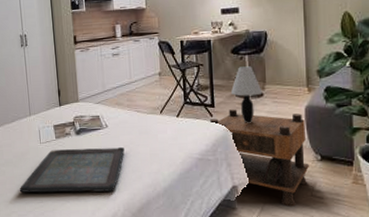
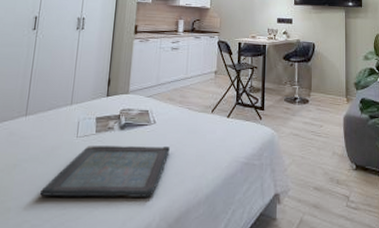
nightstand: present [210,109,309,207] -> none [259,113,345,218]
table lamp: present [230,66,263,123] -> none [280,73,308,129]

